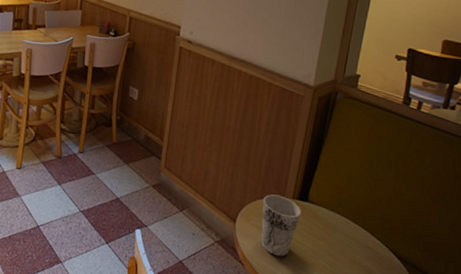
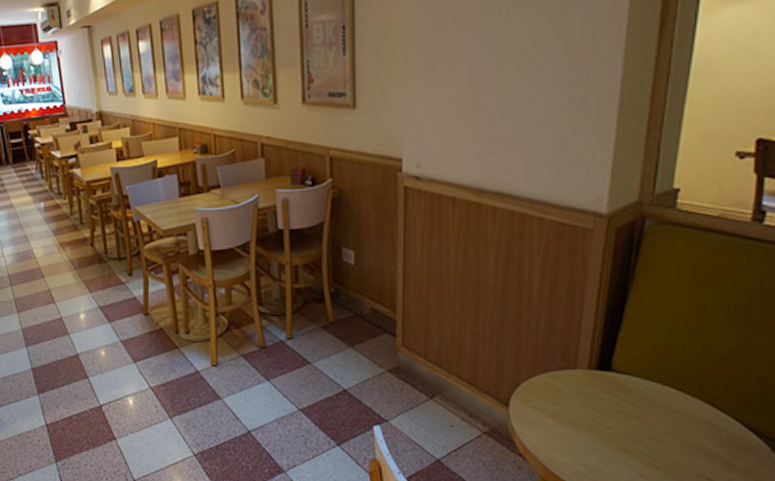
cup: present [261,194,301,257] -> none [546,366,602,445]

